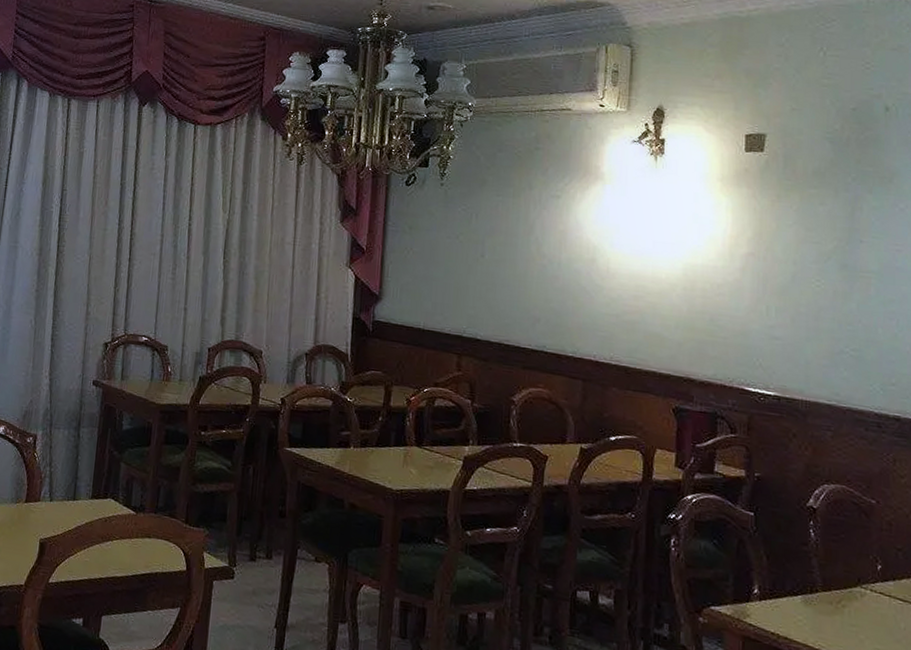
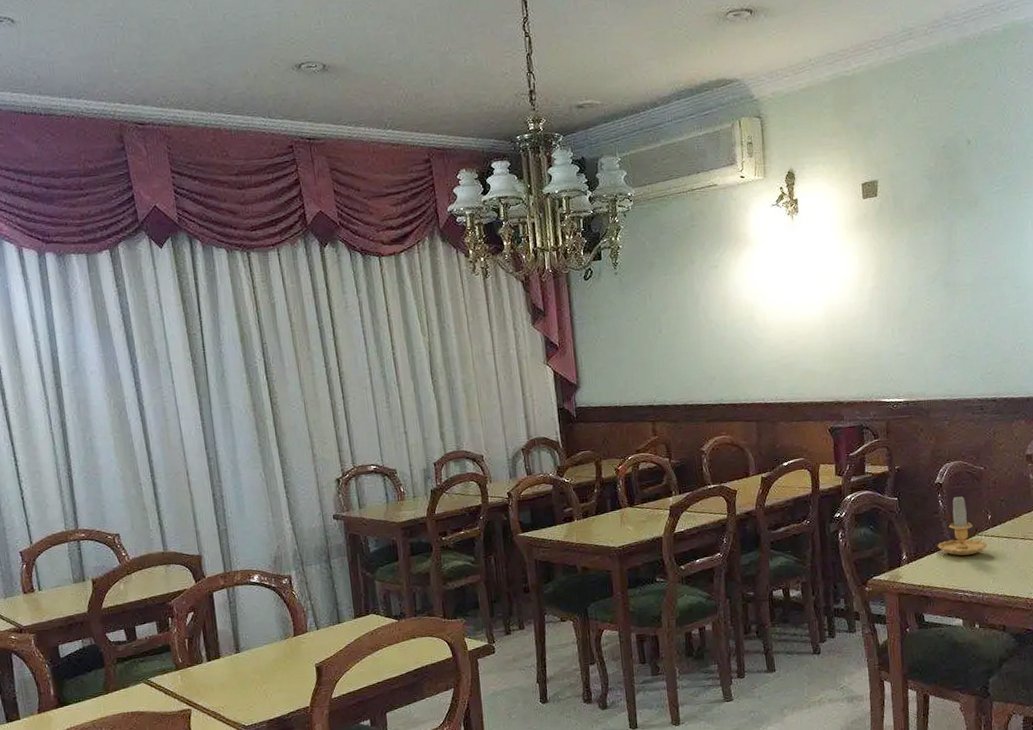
candle: none [802,528,874,611] -> present [937,495,988,556]

